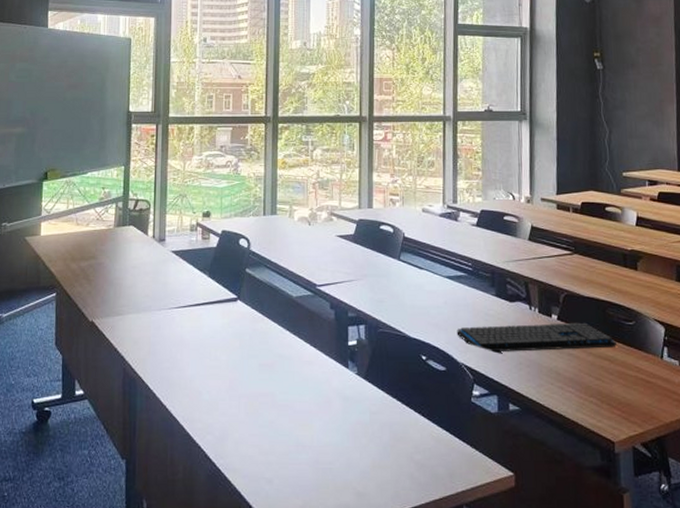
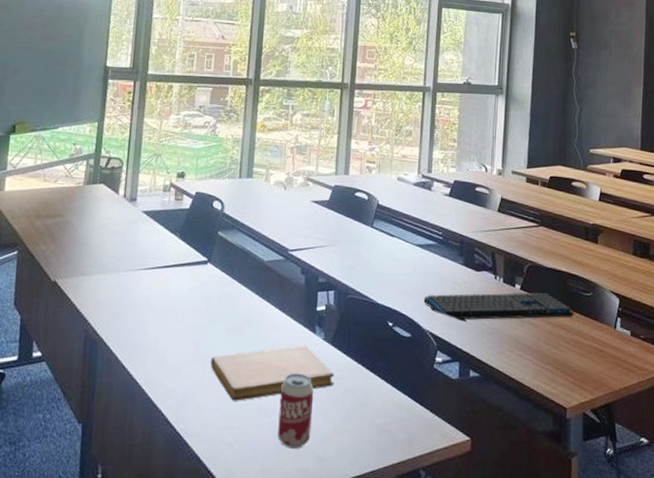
notebook: none [246,379,370,437] -> present [210,344,335,401]
beverage can: none [316,408,350,484] -> present [278,373,314,449]

